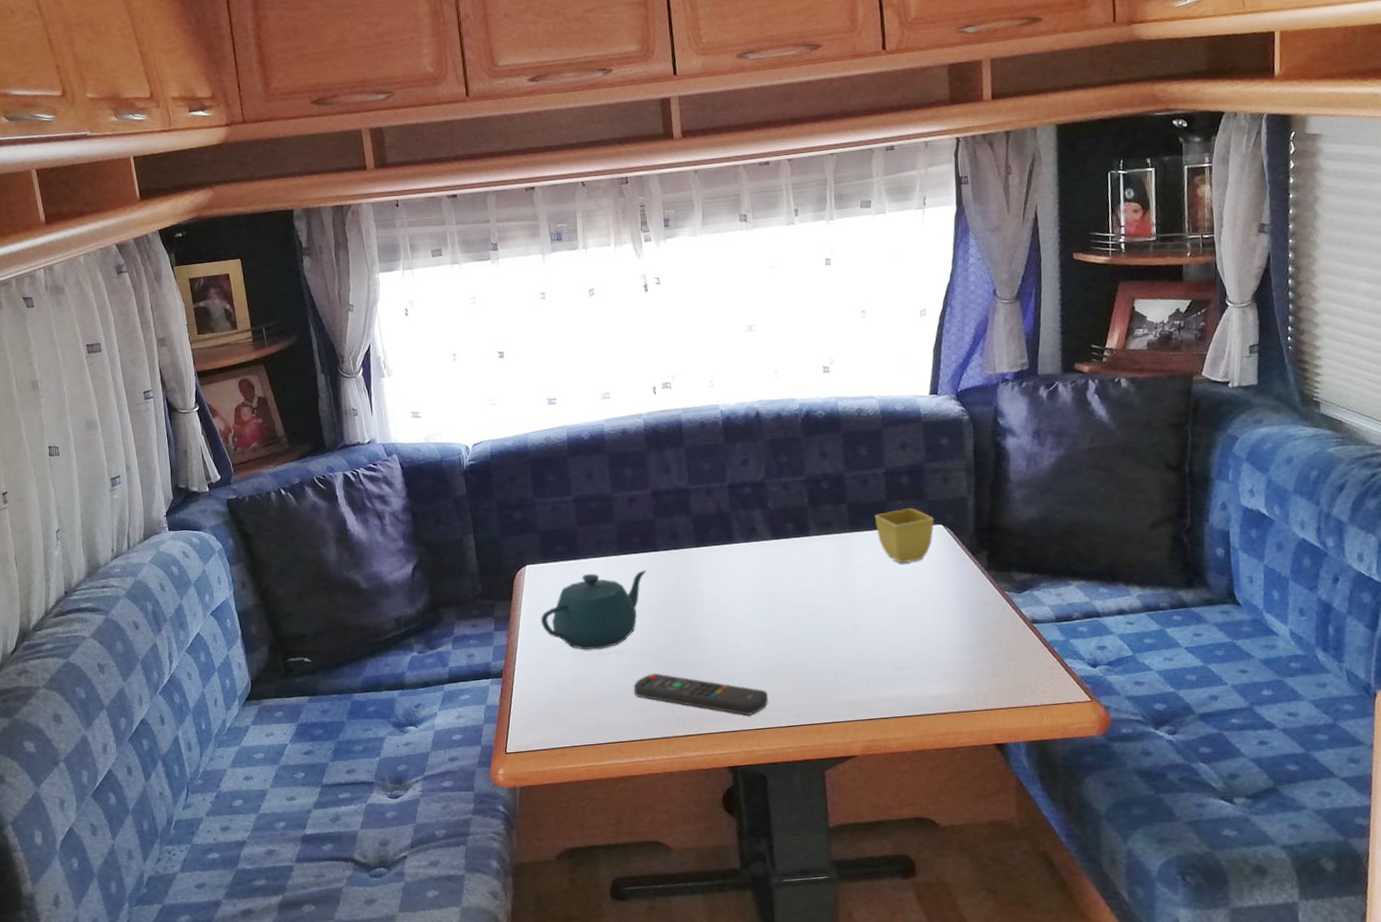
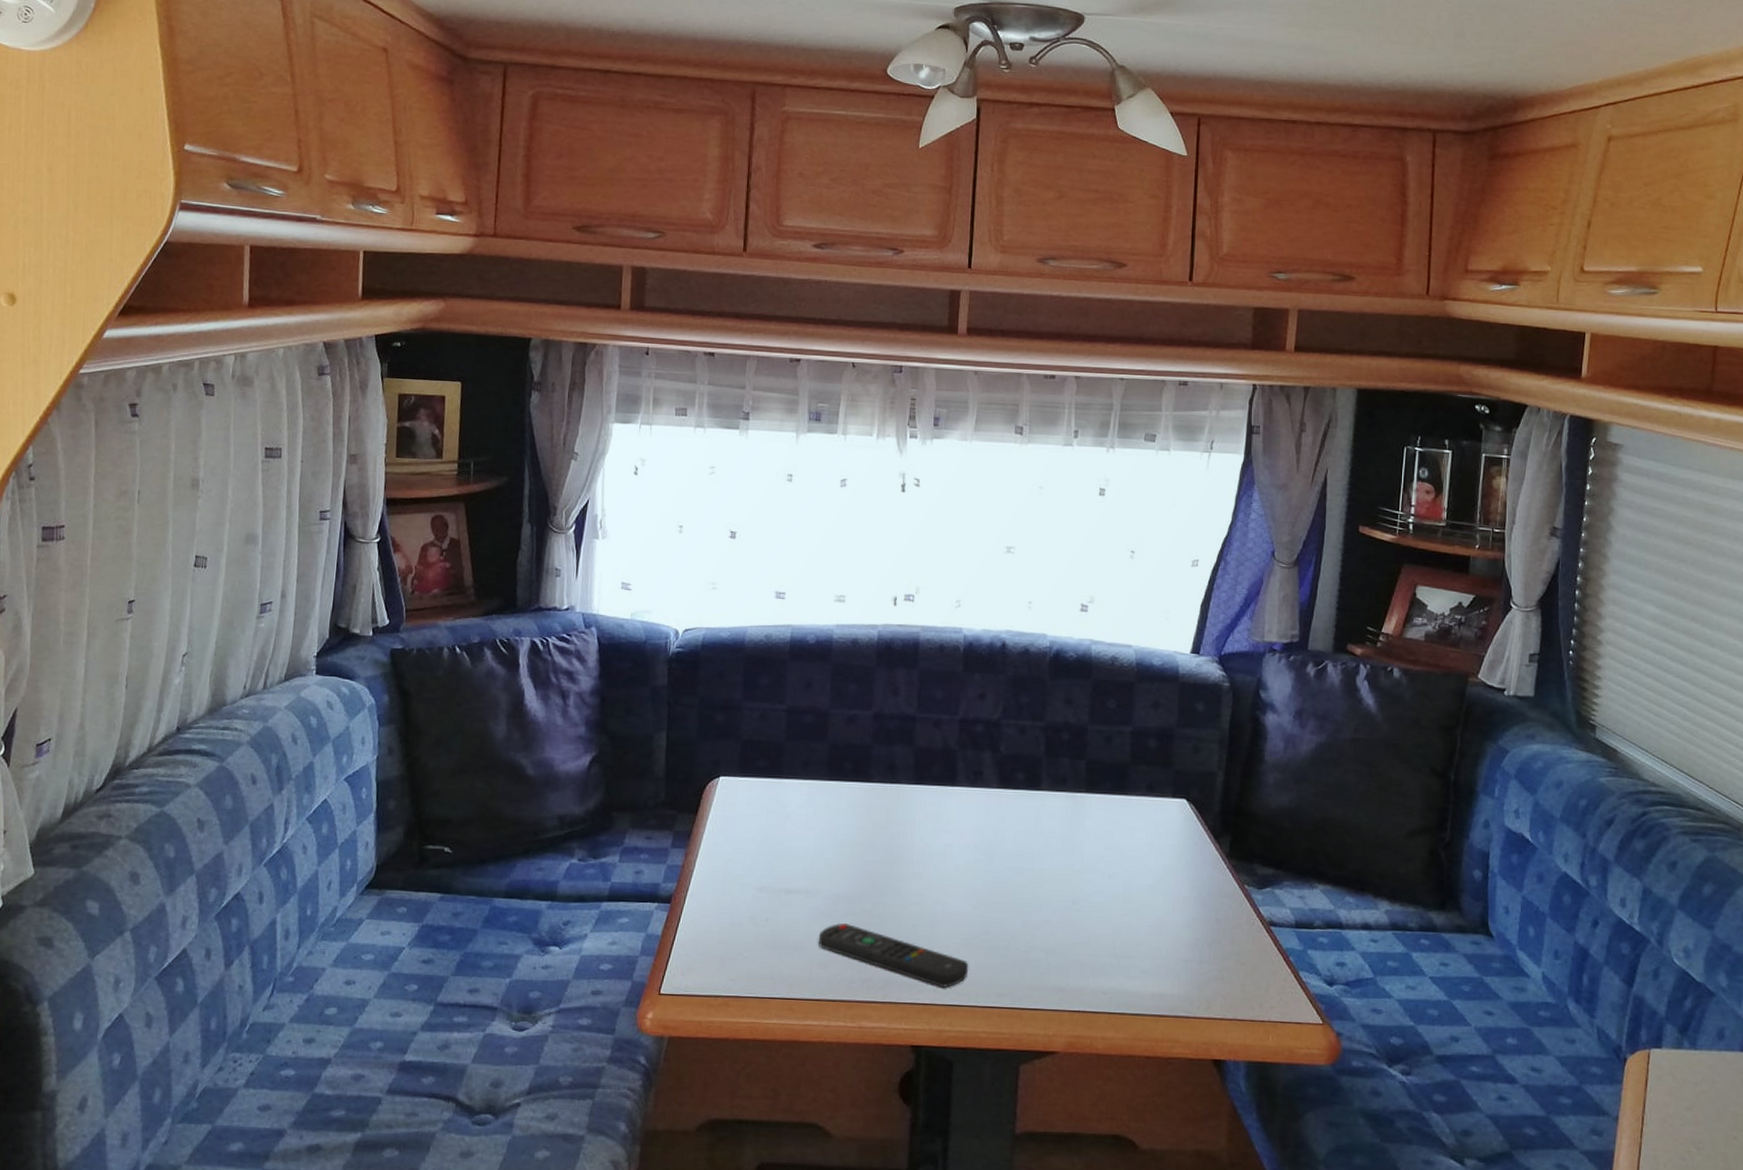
teapot: present [540,570,646,651] -> none [726,796,854,886]
flower pot: present [875,507,935,564] -> none [1114,774,1179,838]

